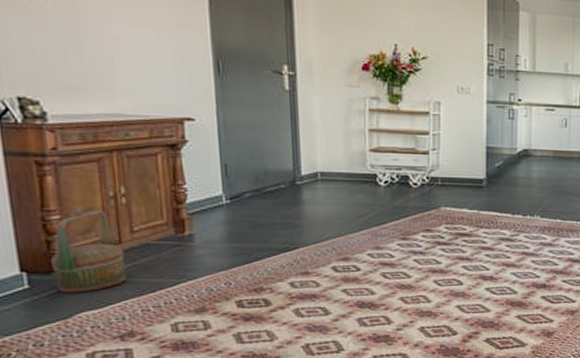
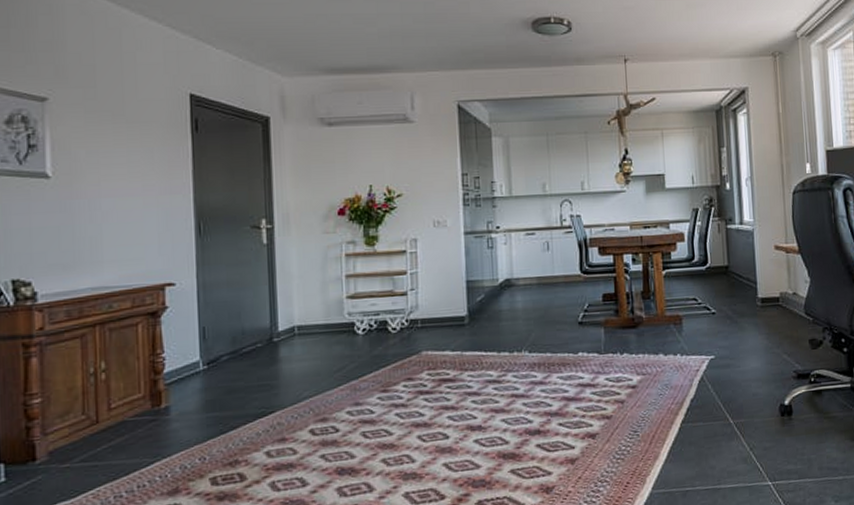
decorative basket: present [49,205,127,293] -> none [28,386,102,484]

